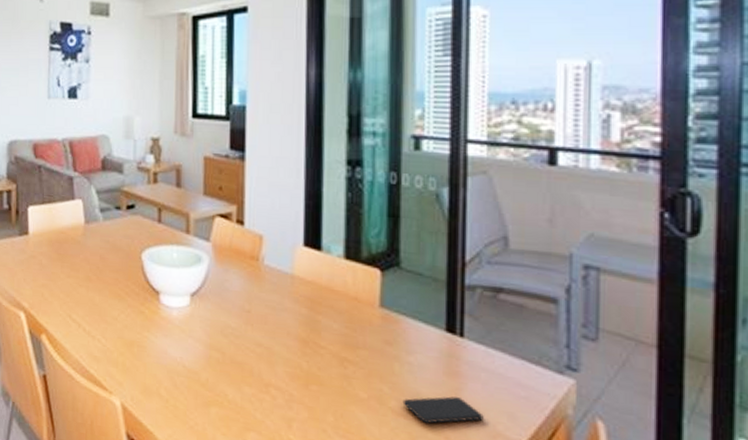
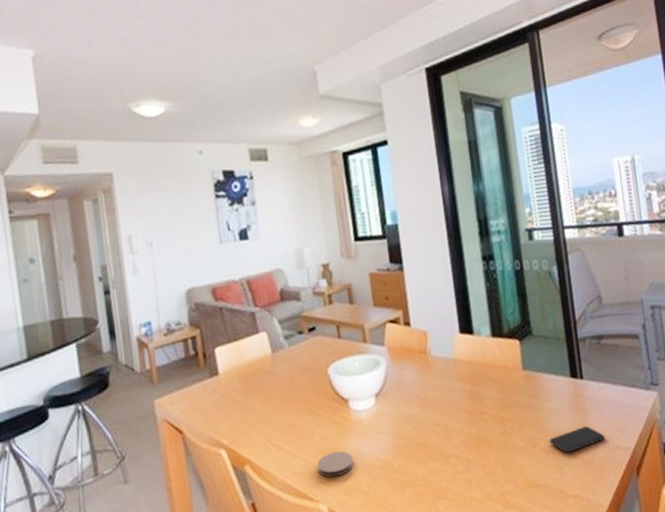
coaster: none [116,344,156,373] -> present [318,451,354,478]

